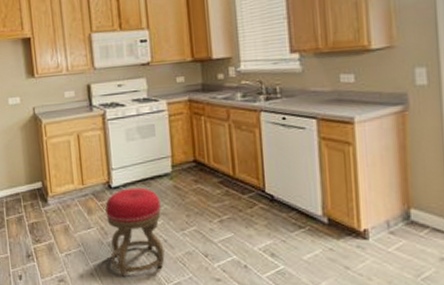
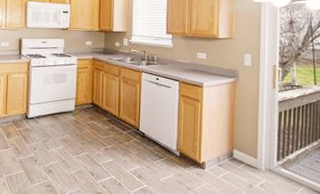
stool: present [105,187,165,277] -> none [20,119,63,187]

